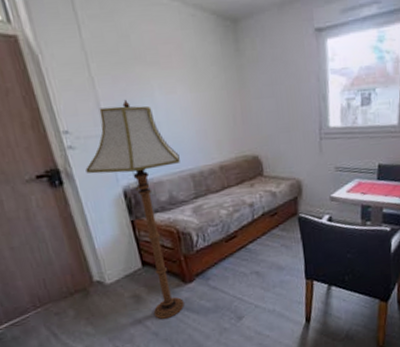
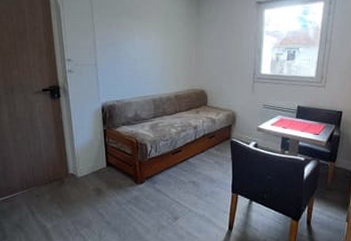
floor lamp: present [86,99,184,319] -> none [78,41,146,211]

